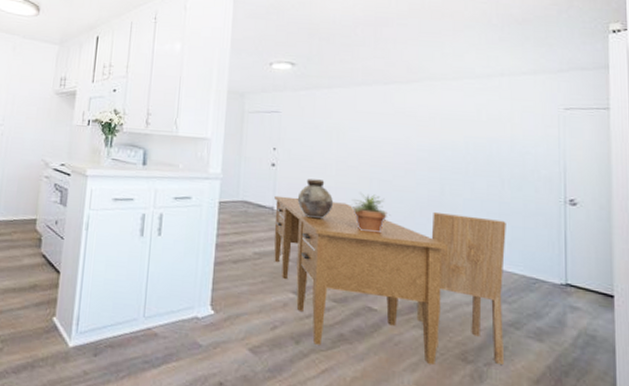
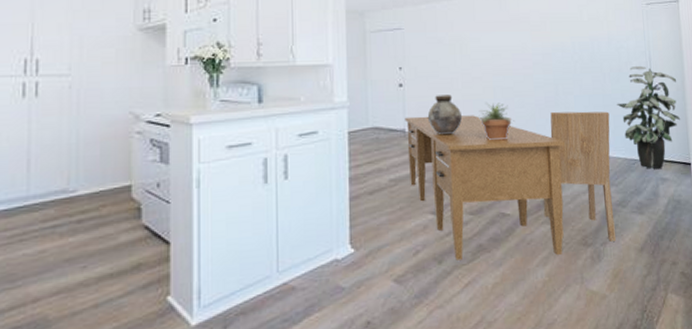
indoor plant: none [517,175,603,296] -> present [617,65,681,170]

